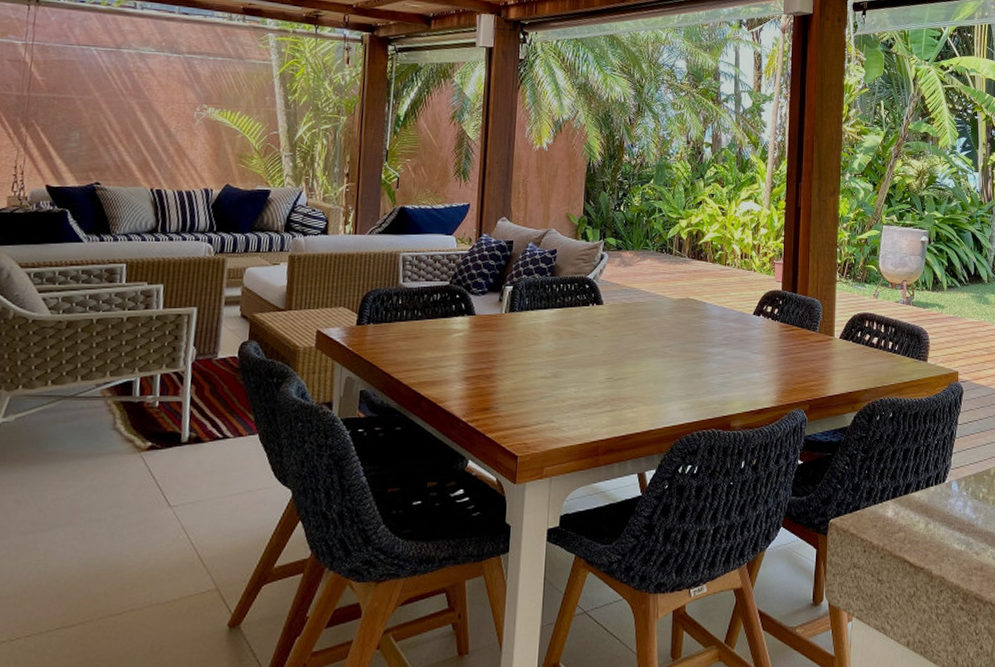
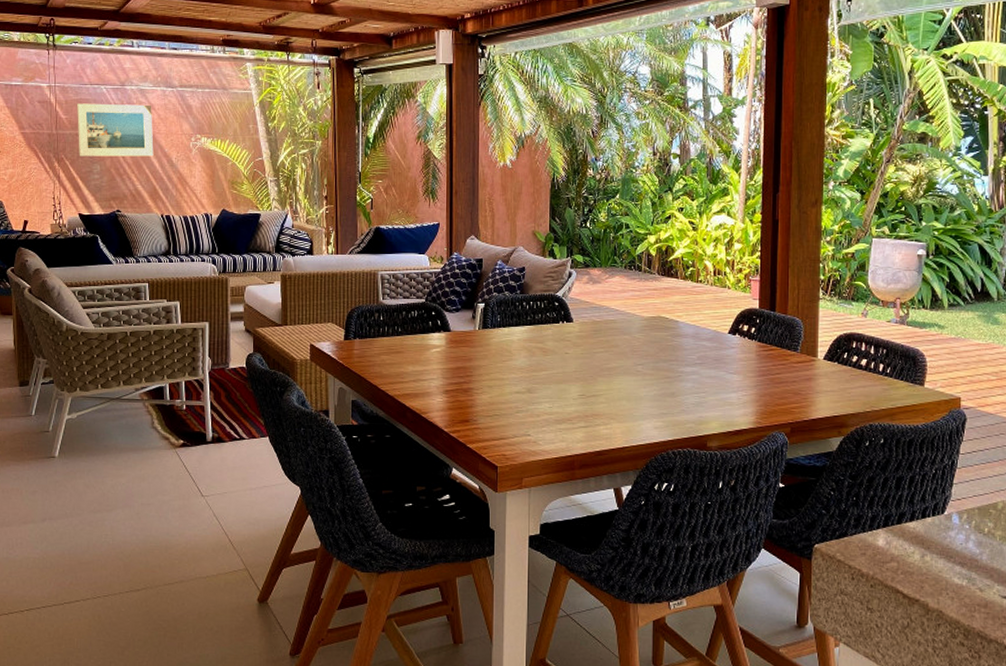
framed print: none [54,64,152,126] -> present [76,103,154,157]

